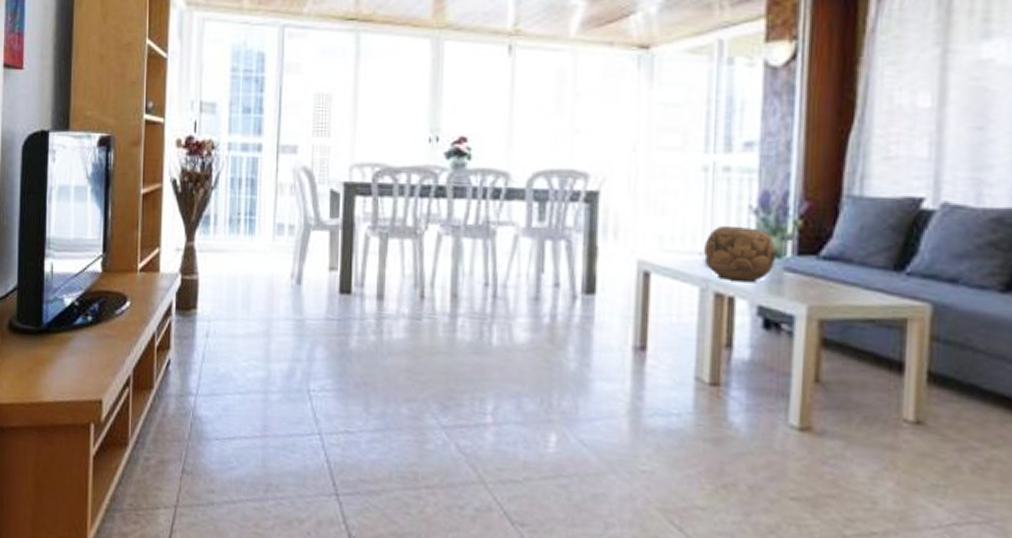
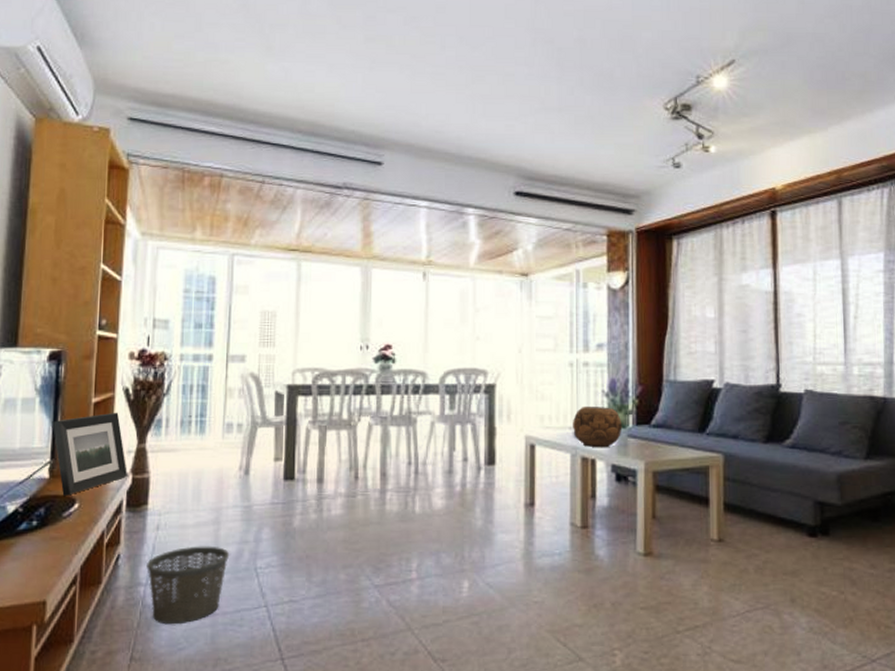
picture frame: none [104,205,176,293] -> present [53,412,127,496]
basket: none [197,358,281,442] -> present [147,546,230,625]

